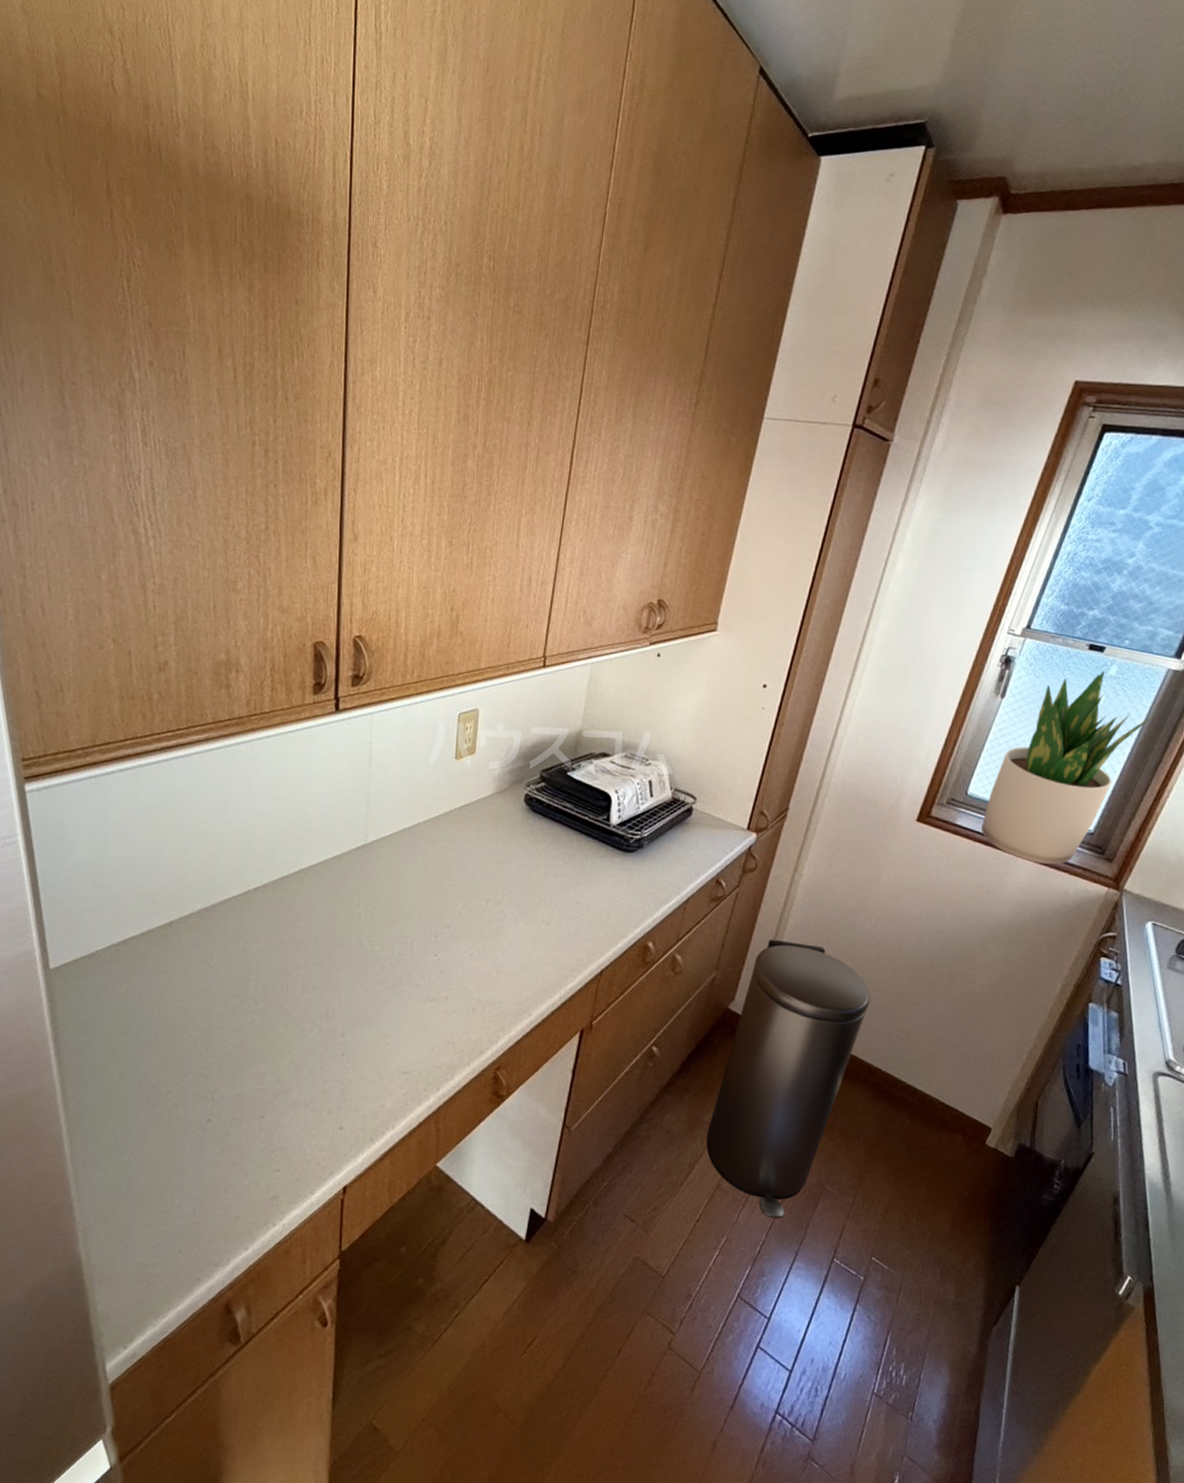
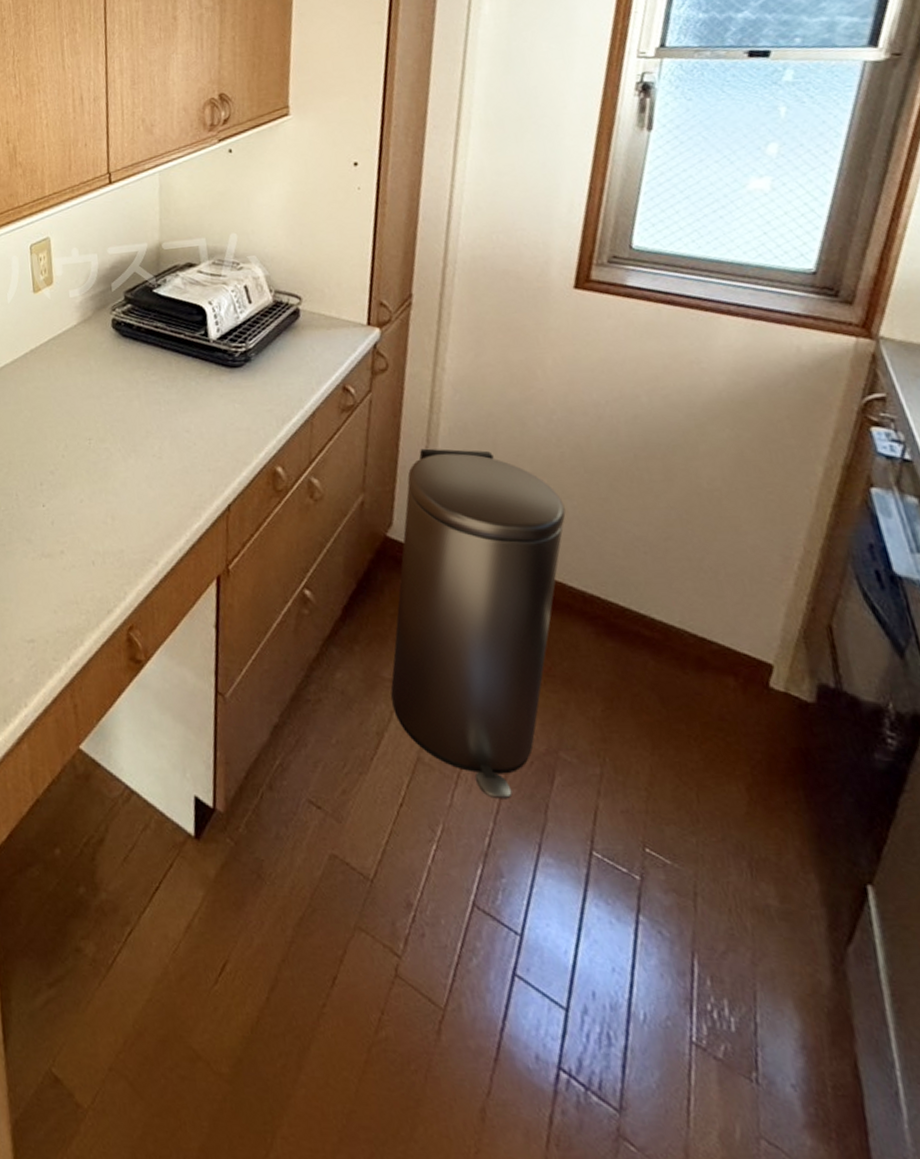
planter: present [982,670,1158,865] -> none [660,77,866,319]

